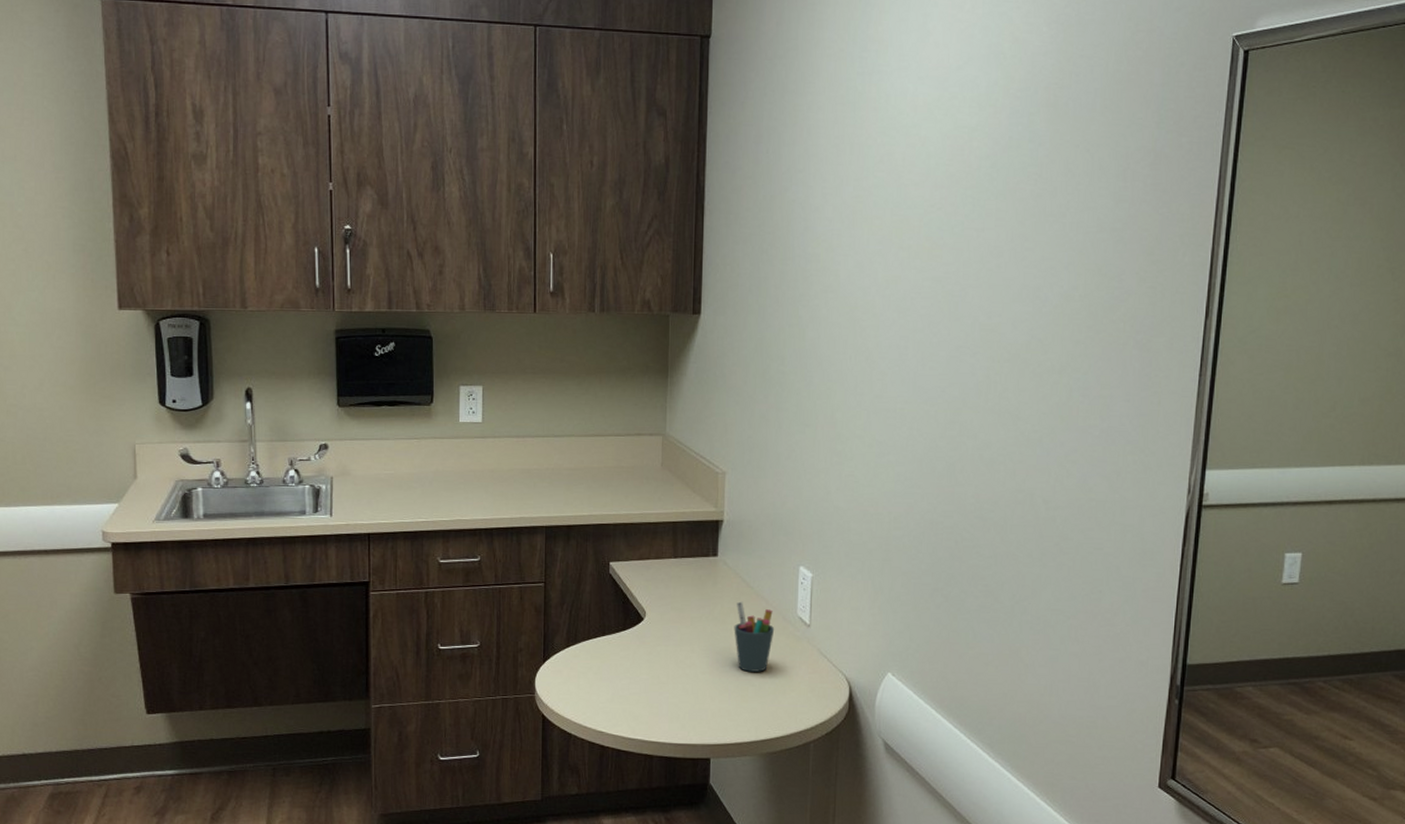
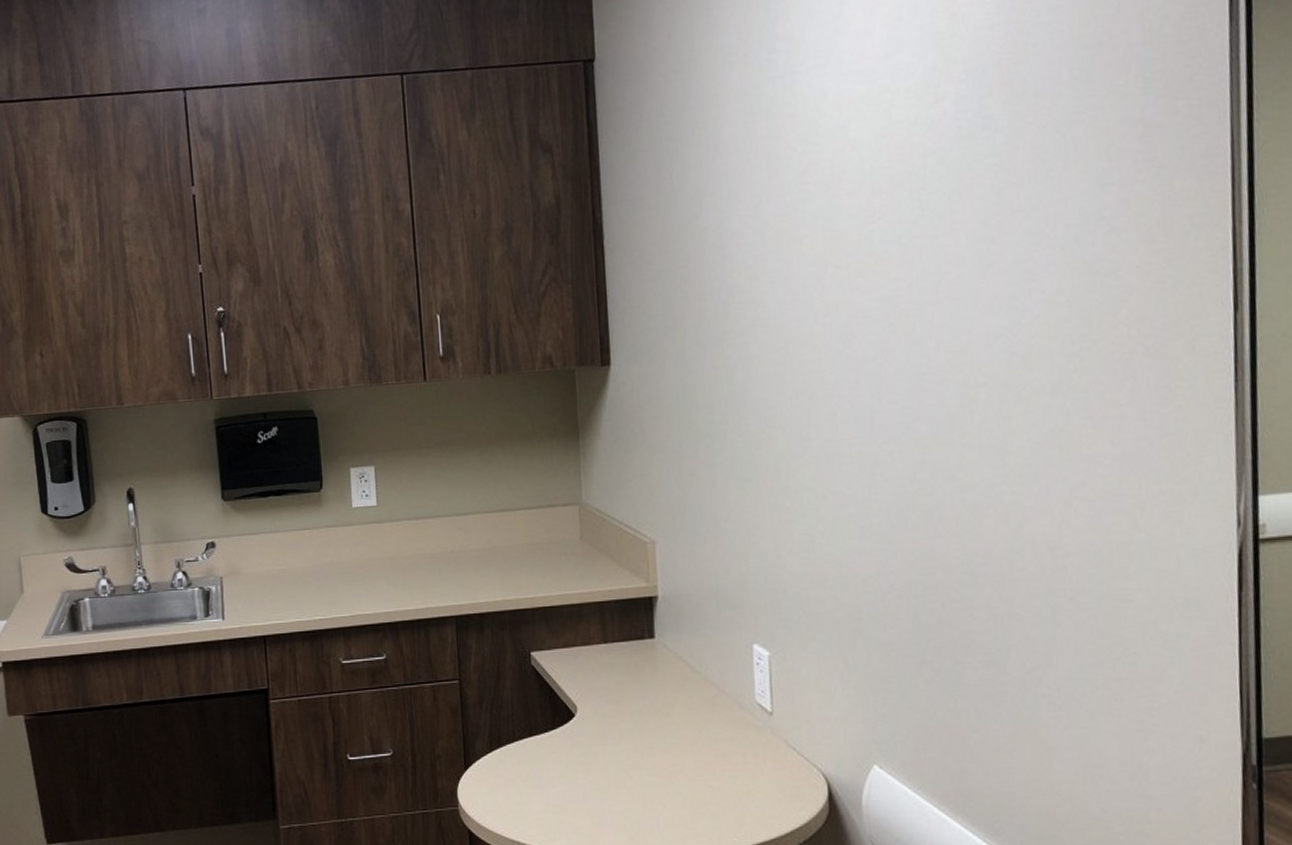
pen holder: present [734,601,775,672] -> none [681,689,730,771]

